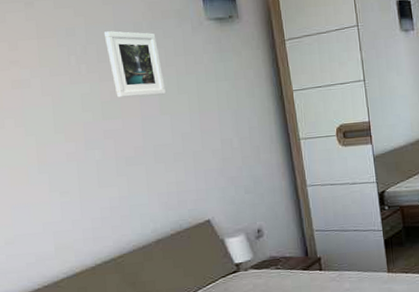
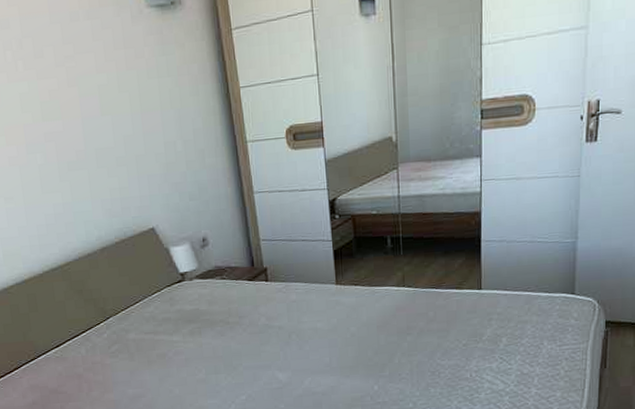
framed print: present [103,31,166,98] -> none [39,22,106,97]

